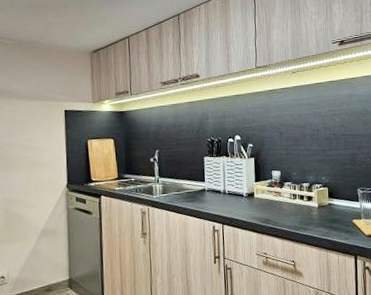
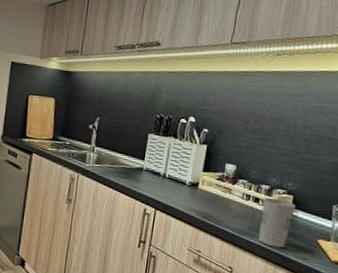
cup: none [306,193,332,235] -> present [259,197,296,249]

